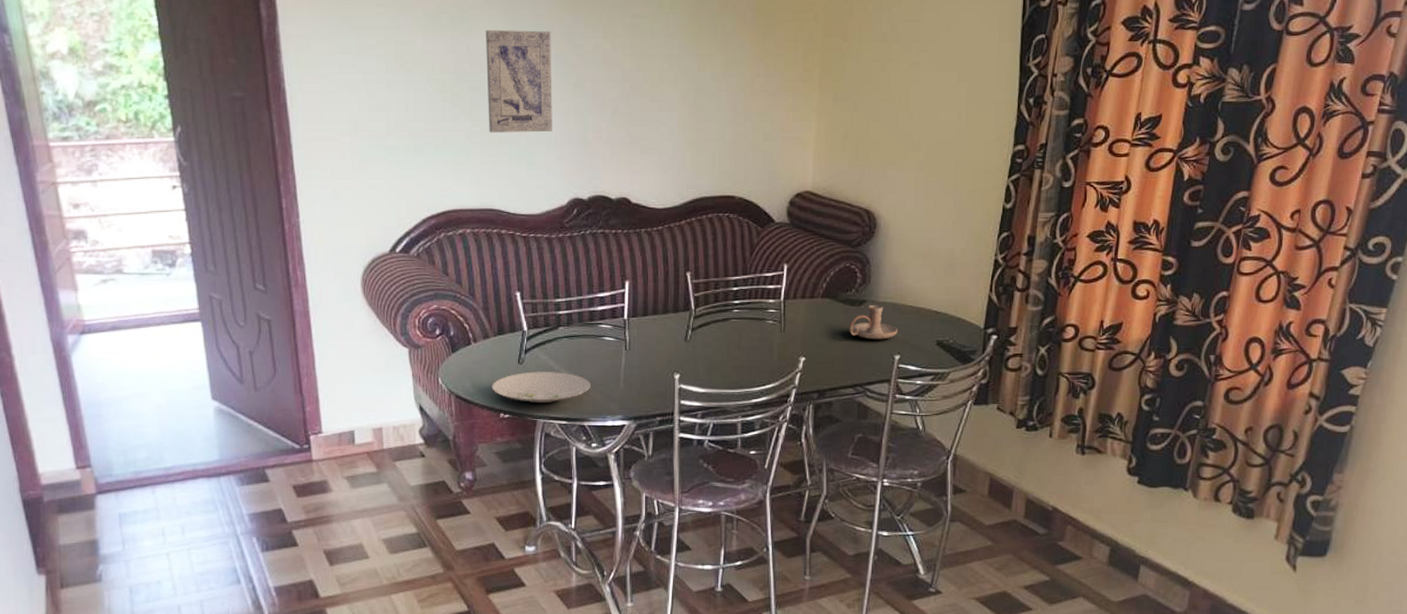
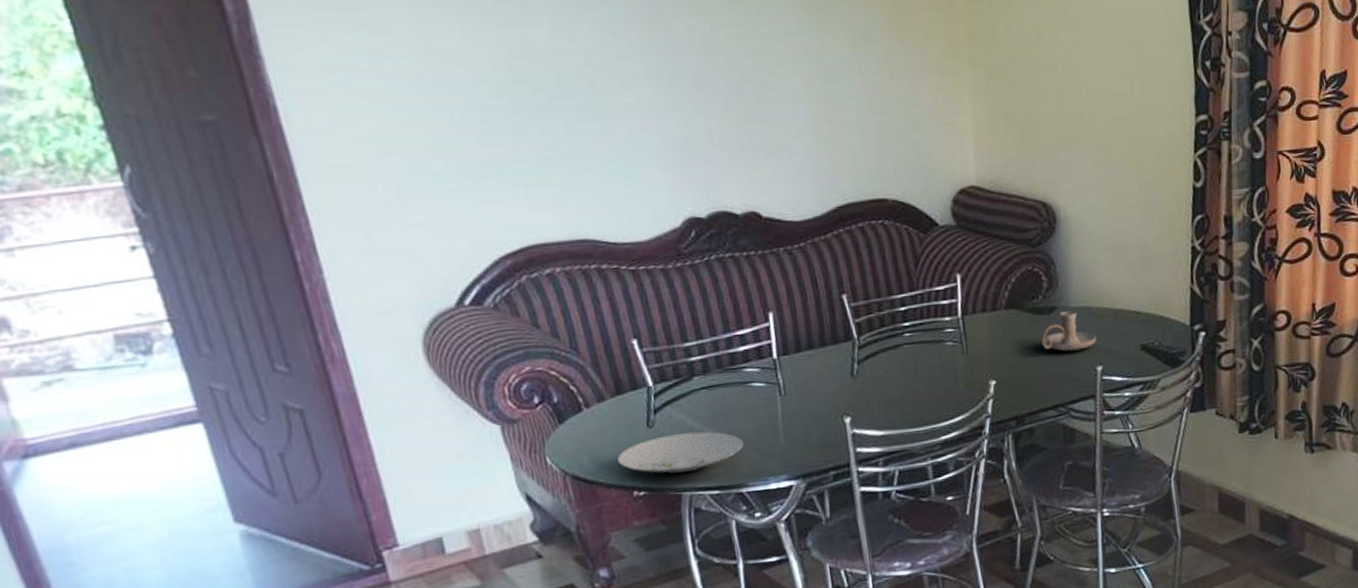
wall art: present [485,30,552,133] -> none [542,12,650,144]

